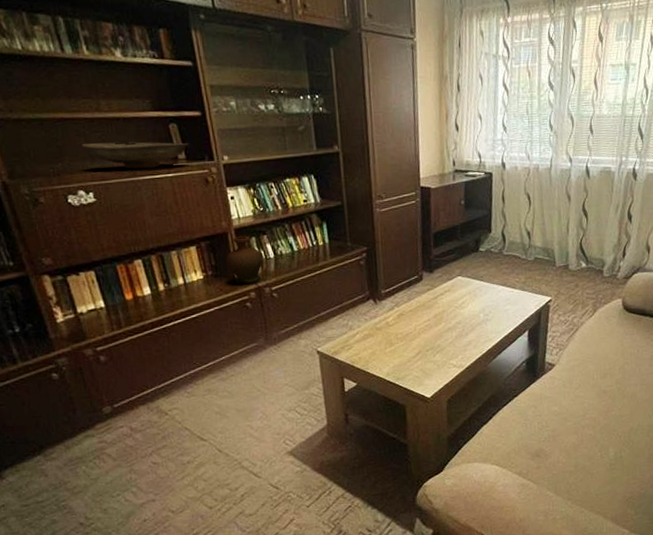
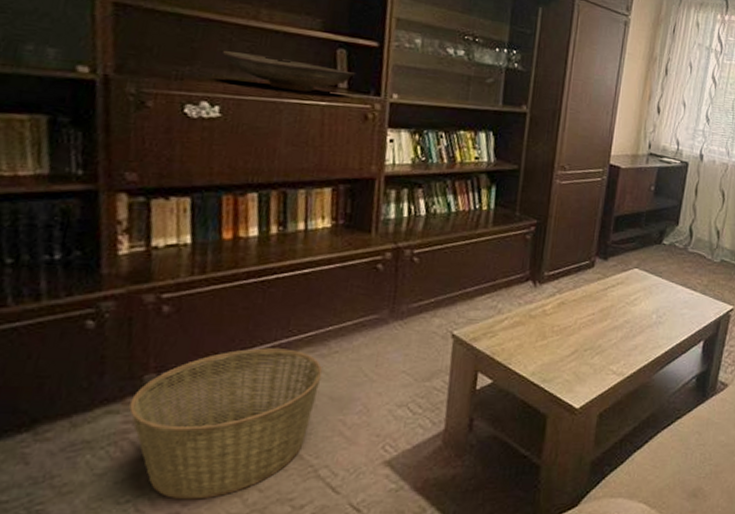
basket: none [99,377,227,491] -> present [129,348,323,500]
decorative vase: present [226,236,263,285] -> none [365,185,412,243]

